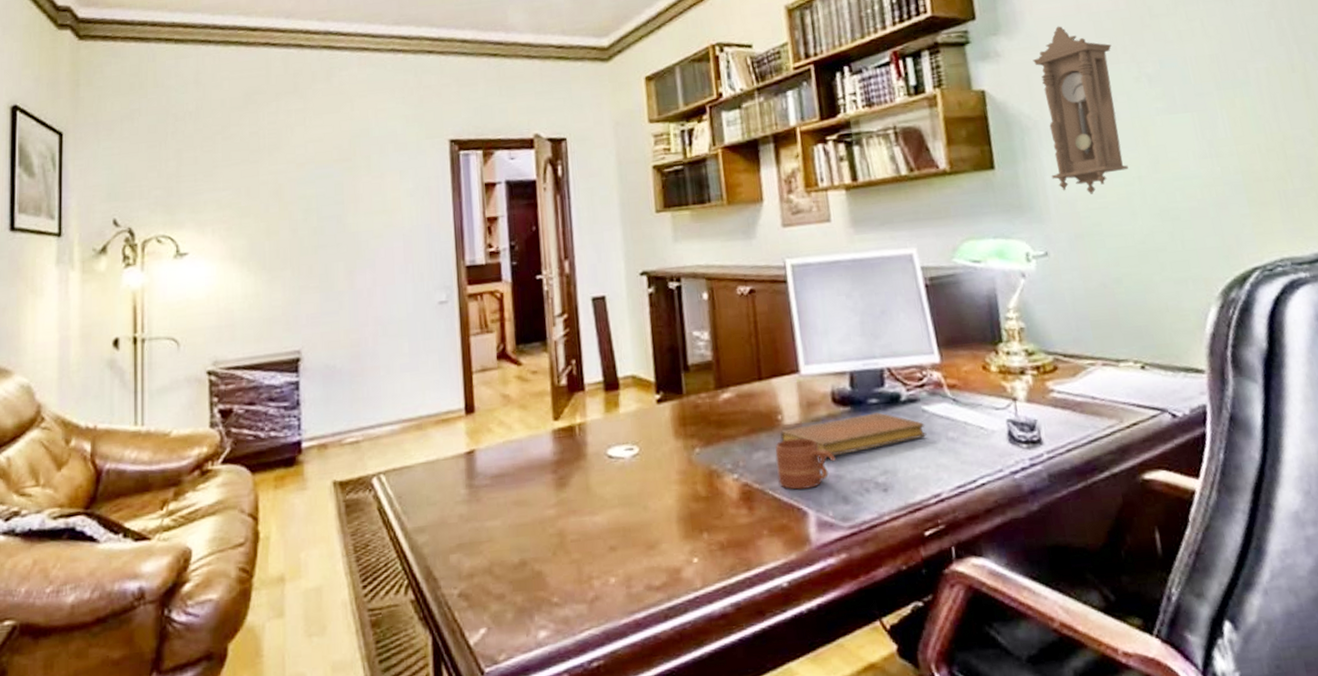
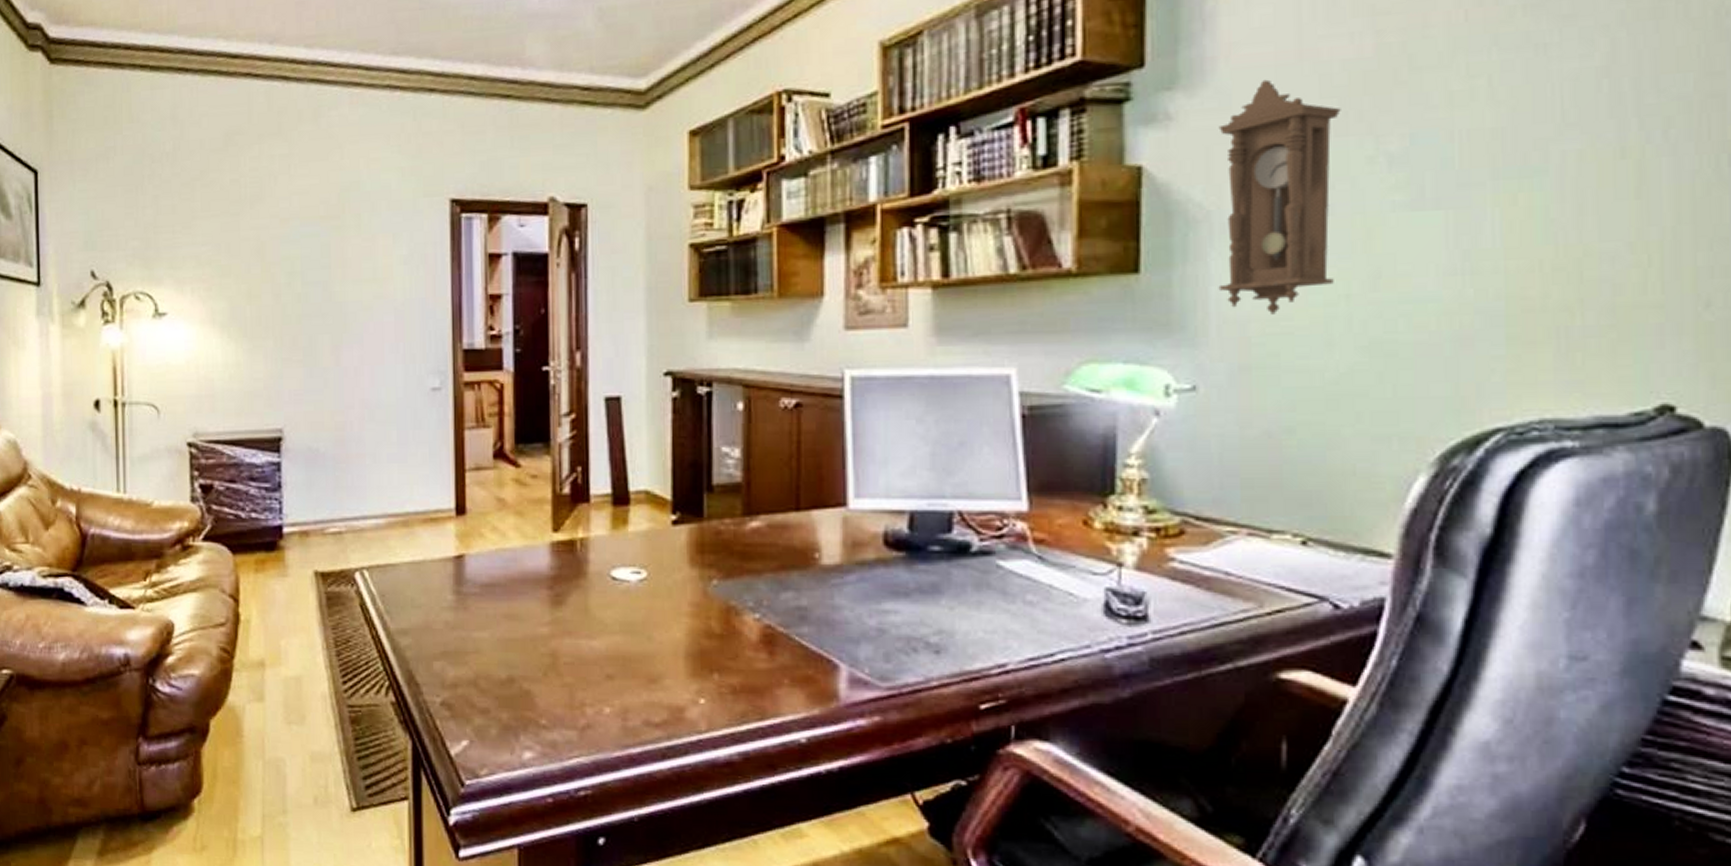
mug: present [775,438,836,490] -> none [807,581,880,639]
notebook: present [780,412,927,455] -> none [816,562,998,606]

